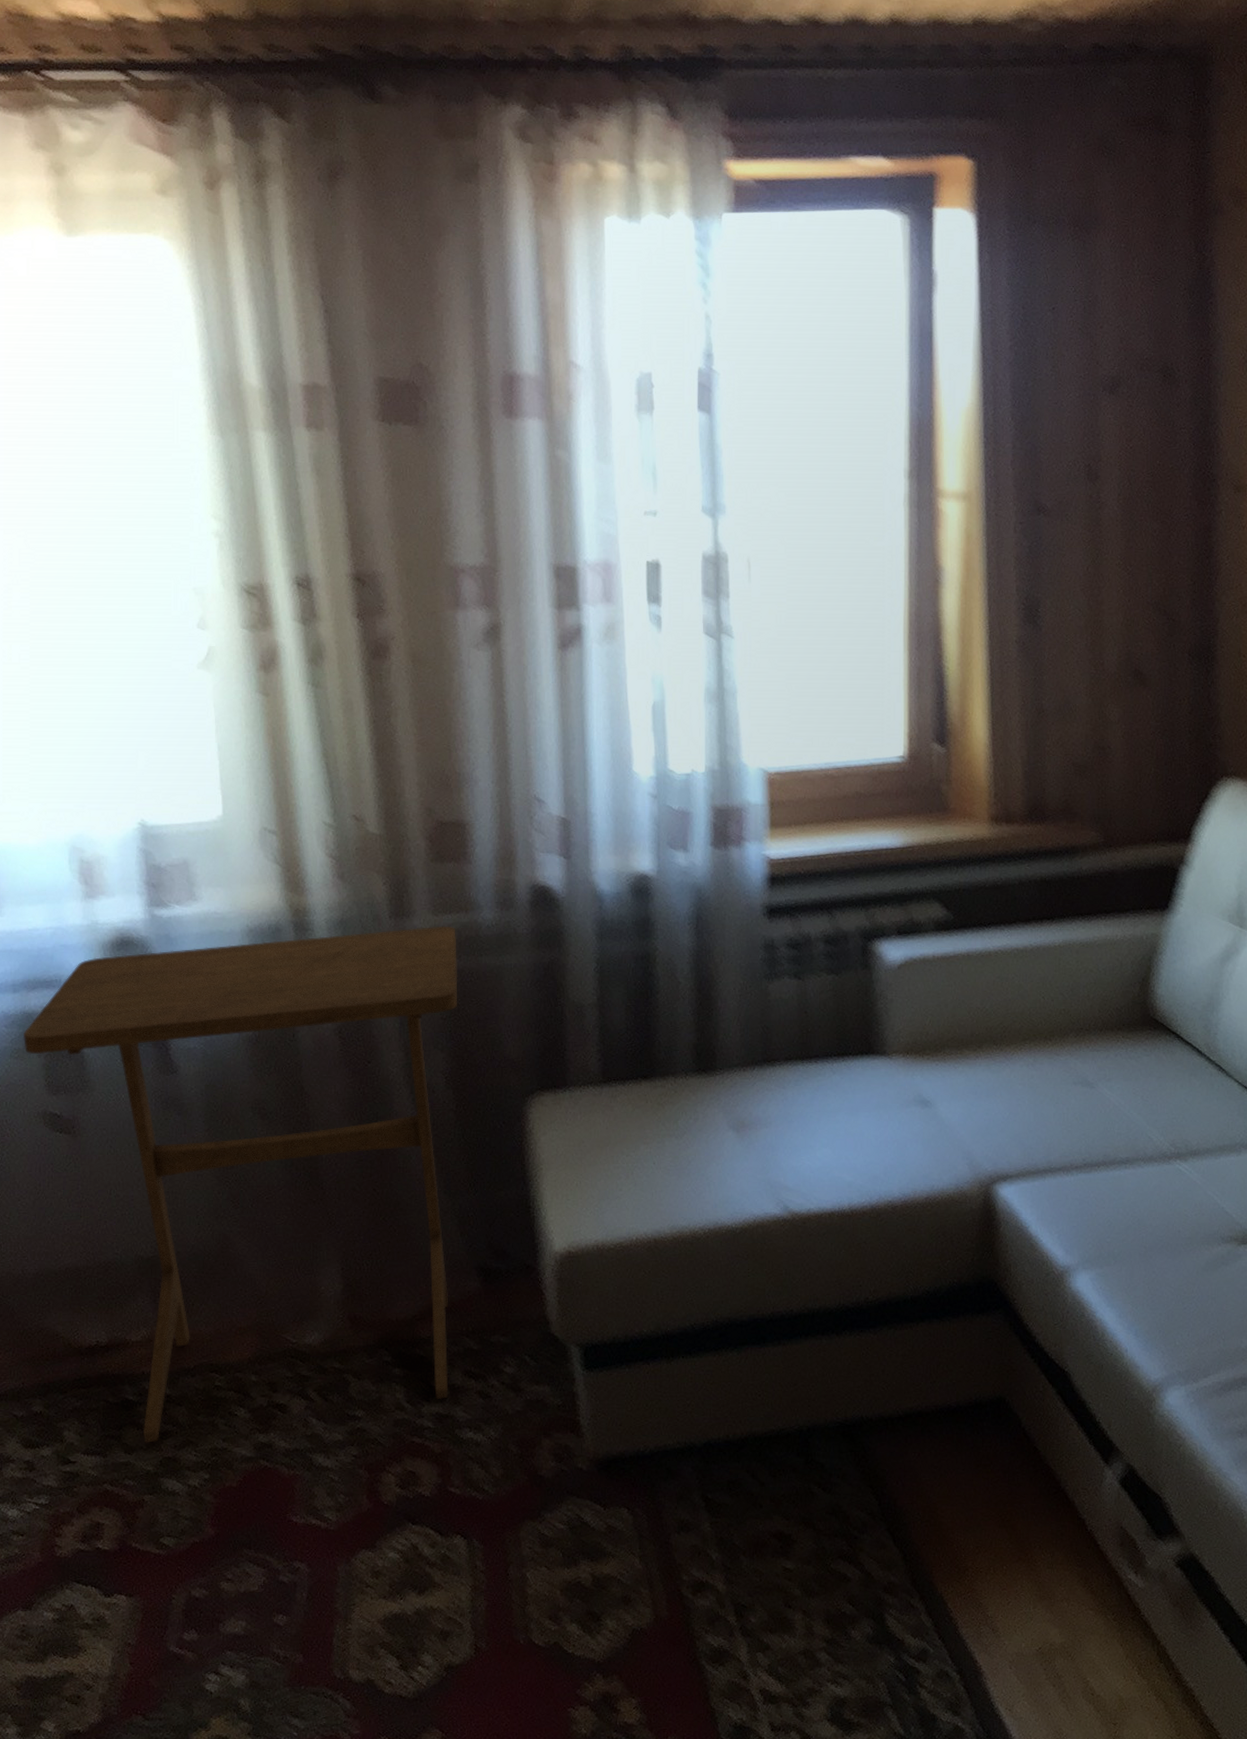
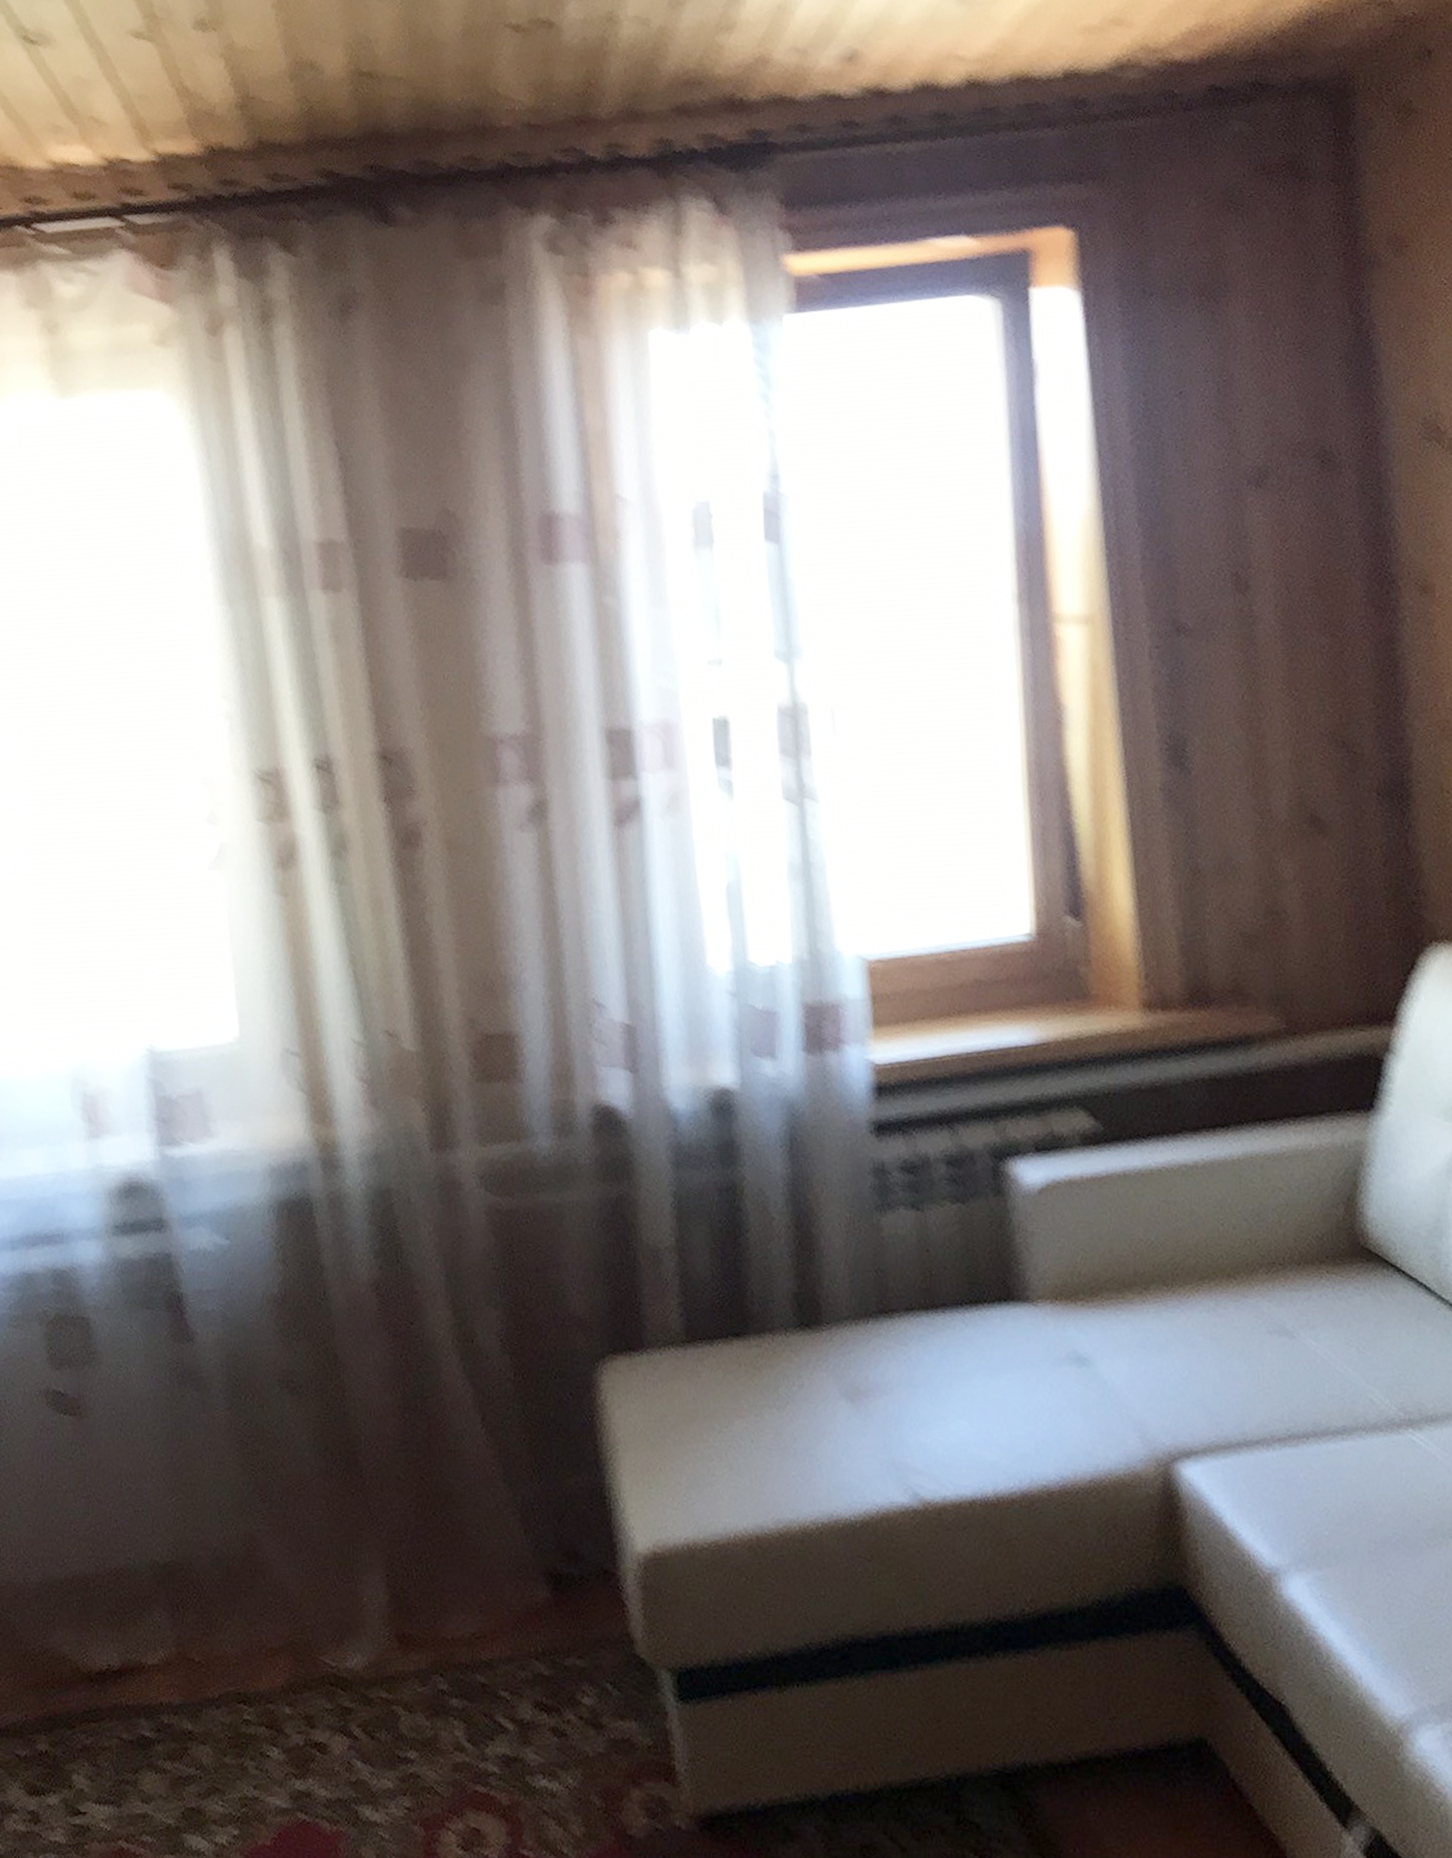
side table: present [22,926,458,1443] -> none [22,1157,517,1790]

